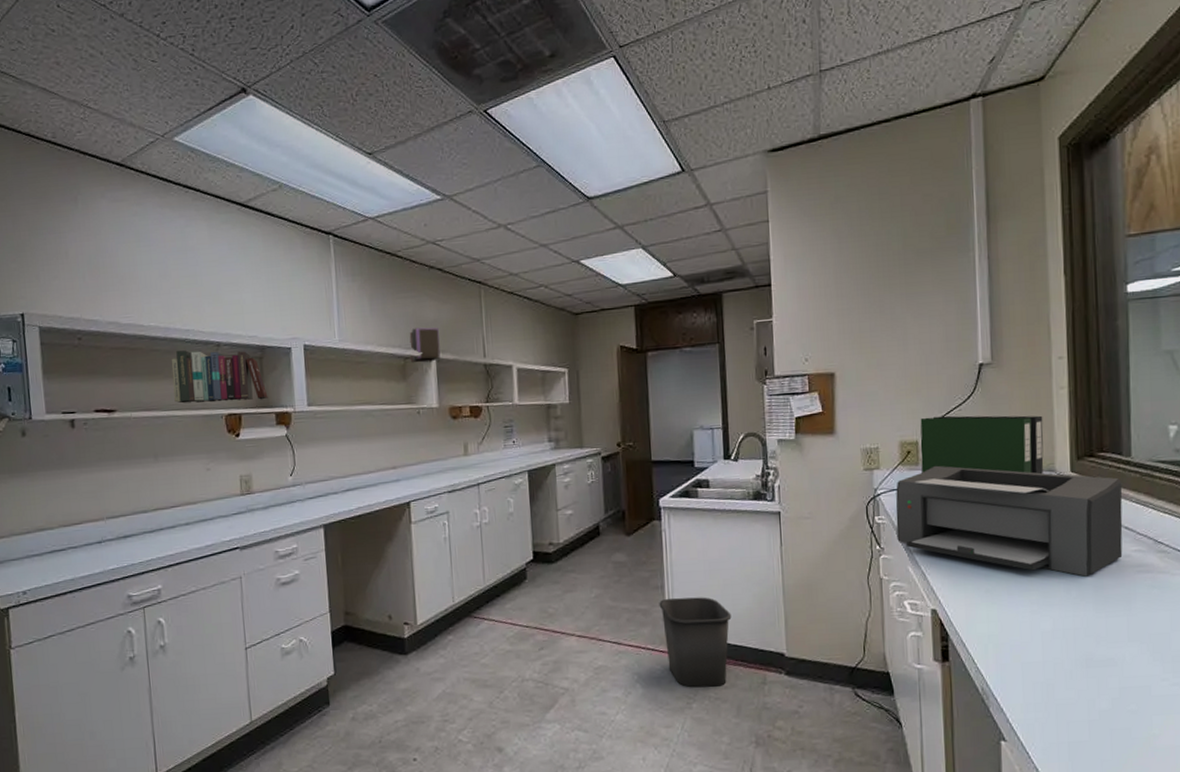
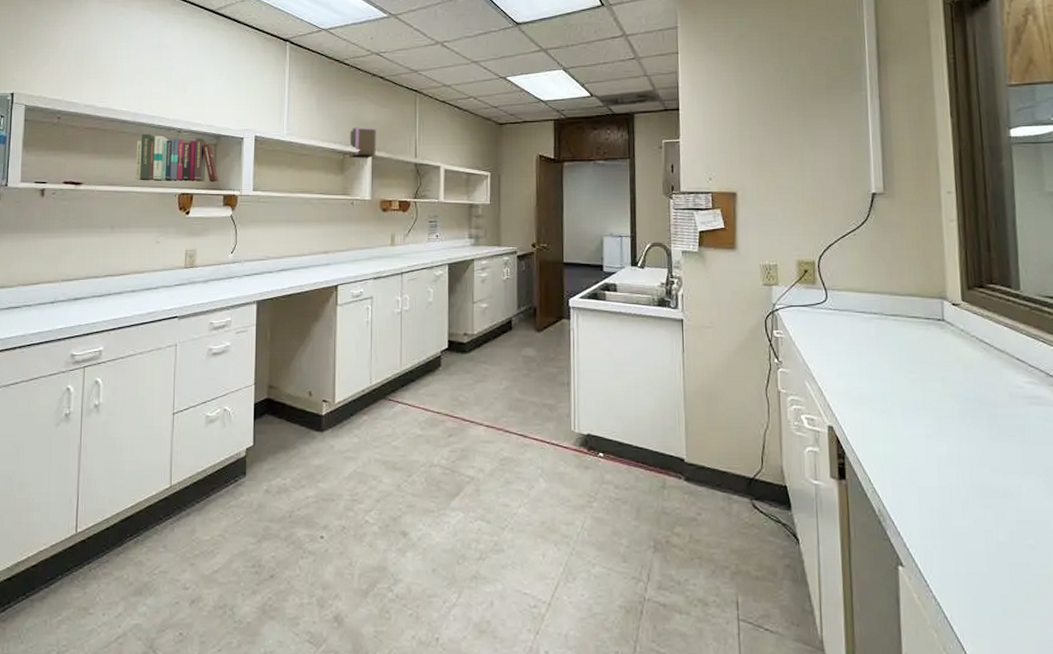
waste bin: present [659,597,732,688] -> none [565,395,634,487]
printer: present [896,465,1123,577] -> none [793,285,1015,404]
binder: present [920,415,1044,475] -> none [817,239,935,301]

